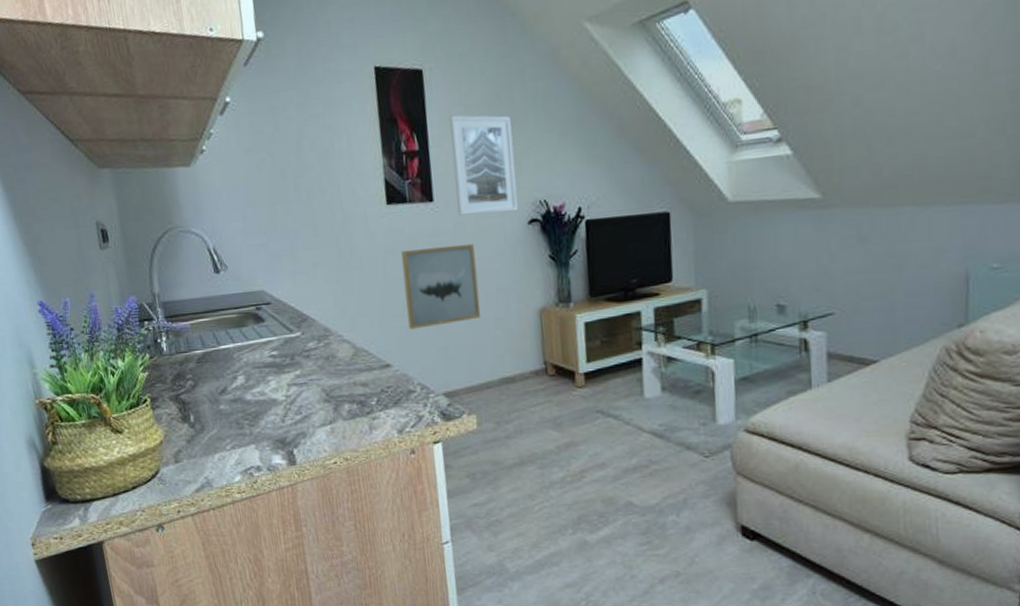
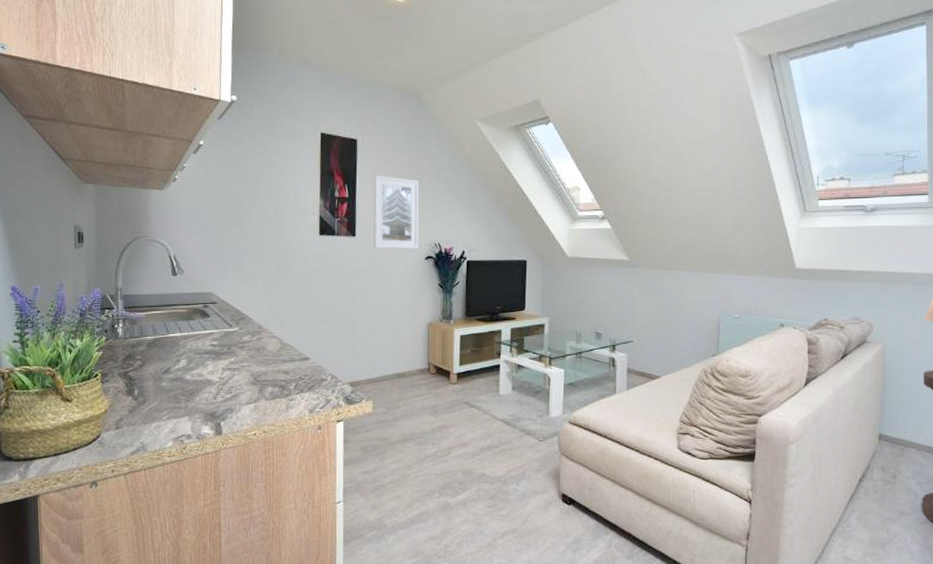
wall art: present [400,244,481,330] -> none [326,271,384,332]

